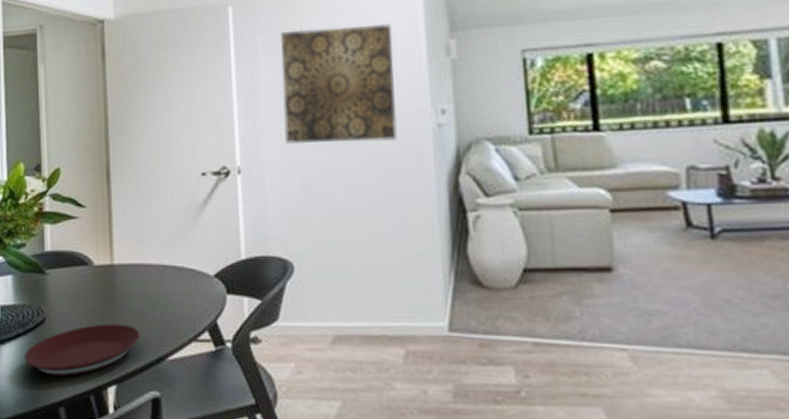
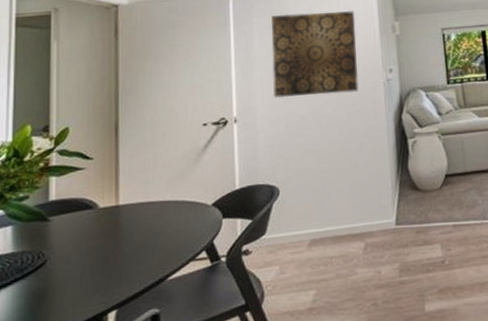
plate: present [24,324,140,376] -> none [21,255,142,312]

